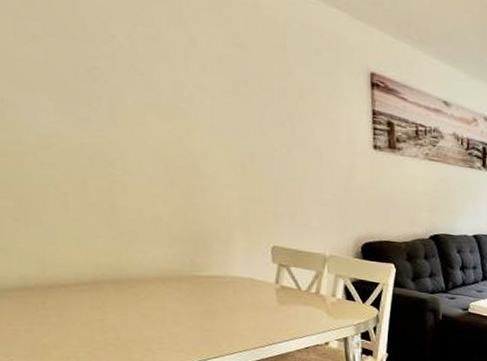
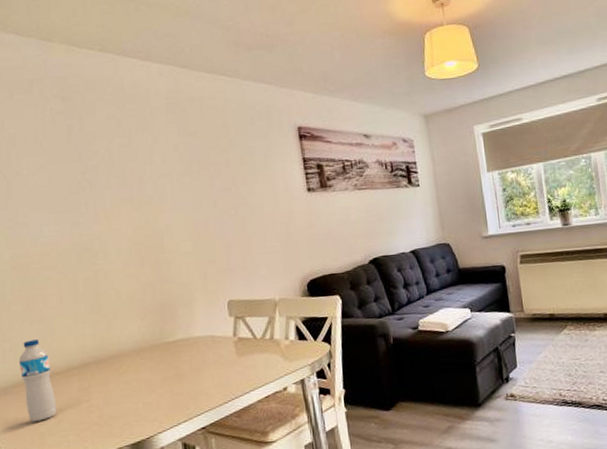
water bottle: none [11,243,62,332] -> present [18,339,56,422]

